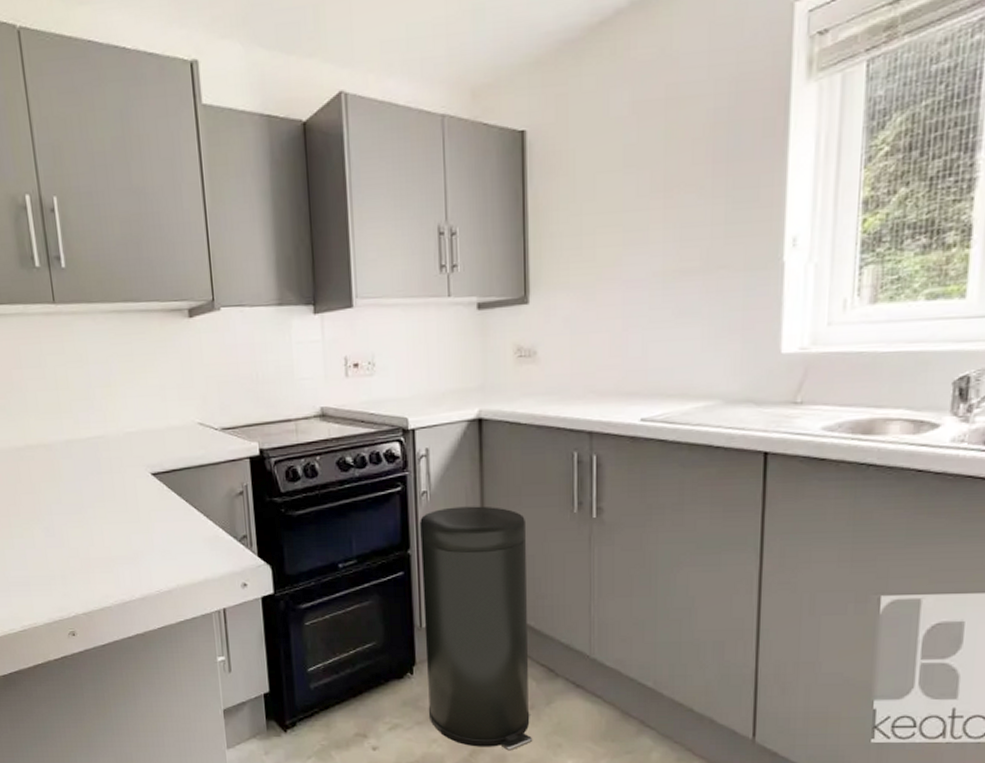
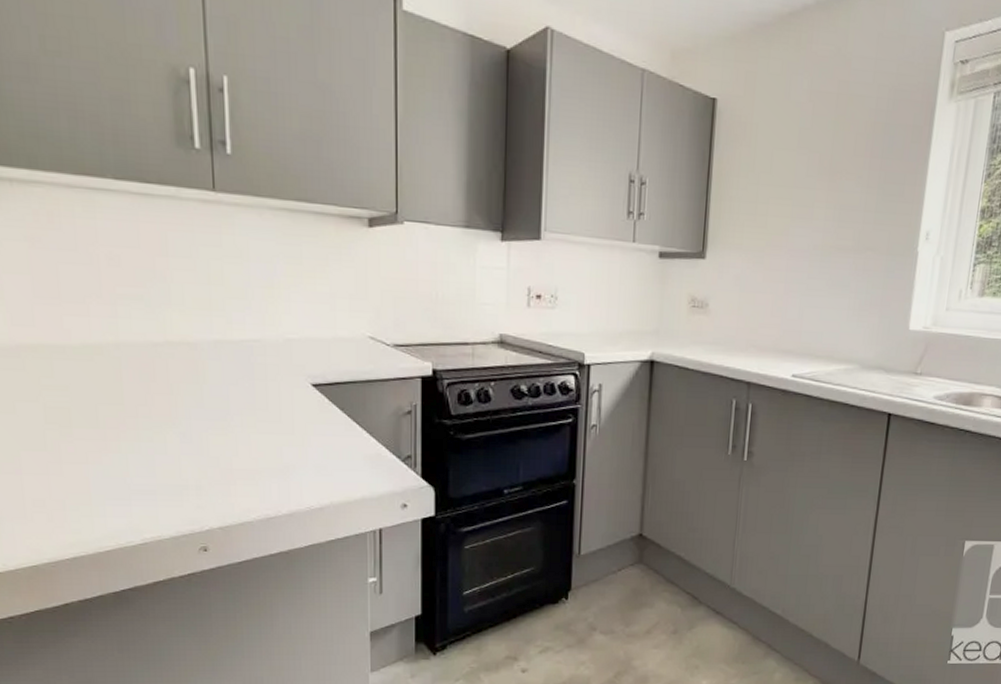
pedal bin: present [420,506,533,751] -> none [579,441,686,672]

